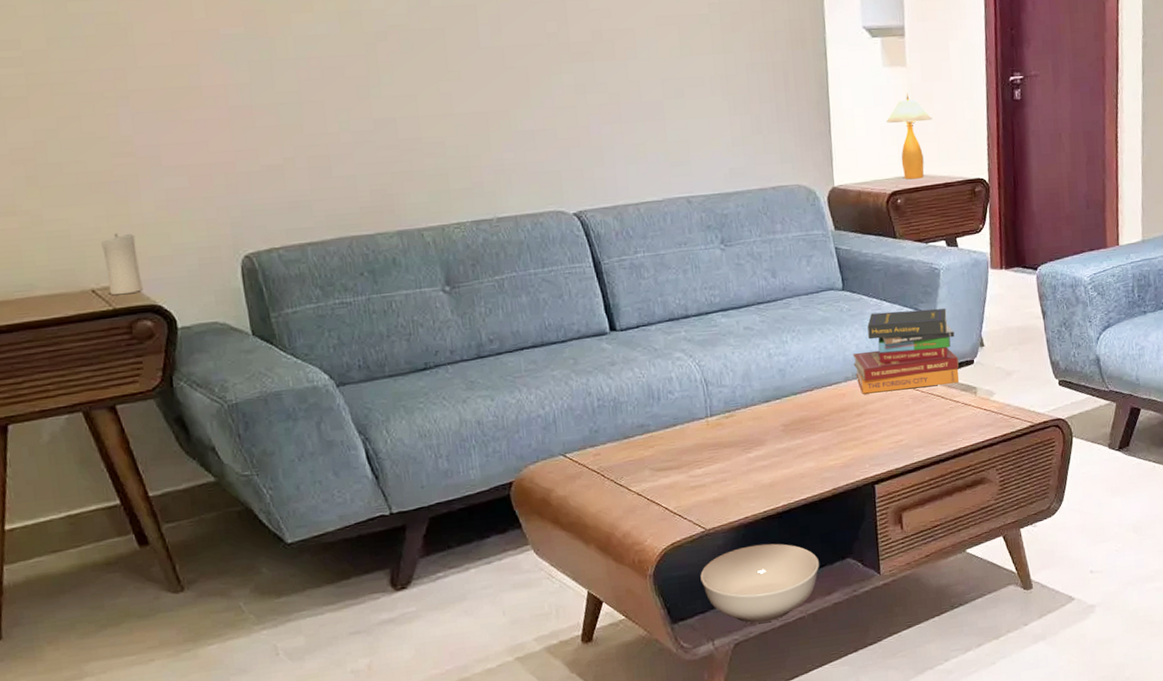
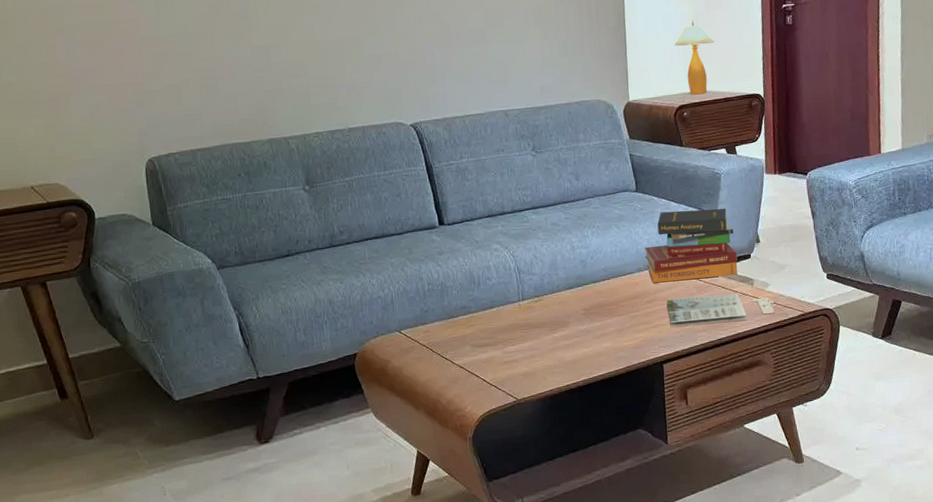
candle: present [101,232,143,296] -> none [39,140,70,192]
bowl: present [700,543,820,624] -> none [512,413,615,485]
magazine: none [878,403,1000,443] -> present [666,293,775,327]

